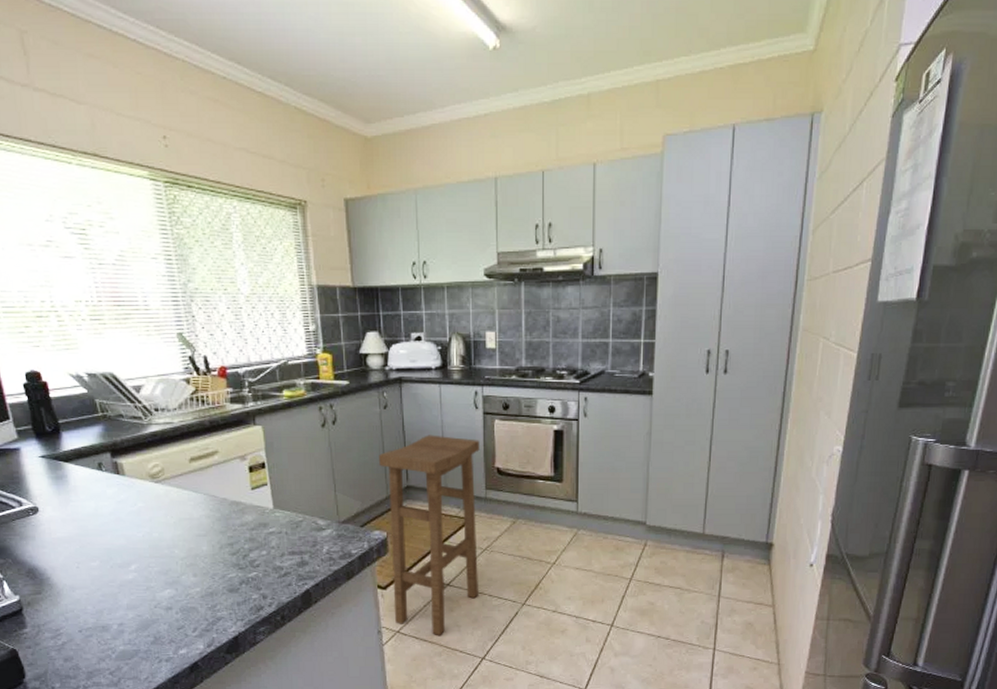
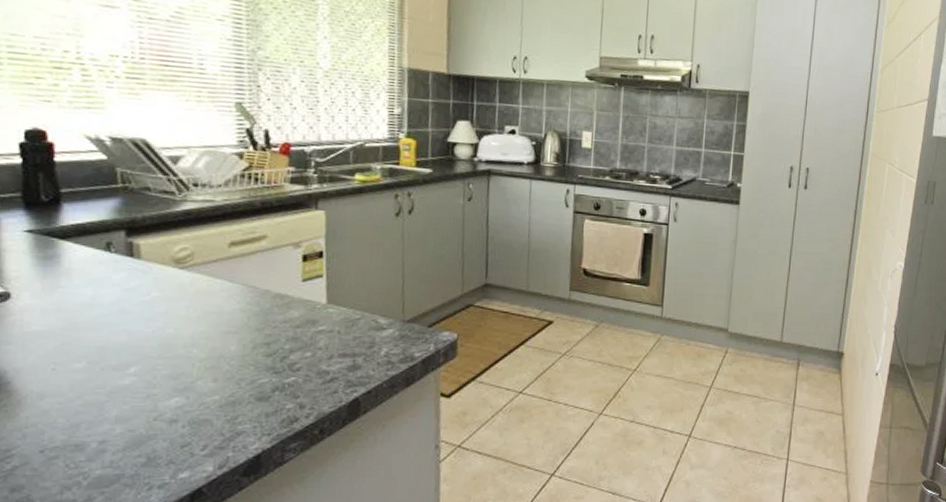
bar stool: present [379,435,480,636] -> none [457,231,568,451]

